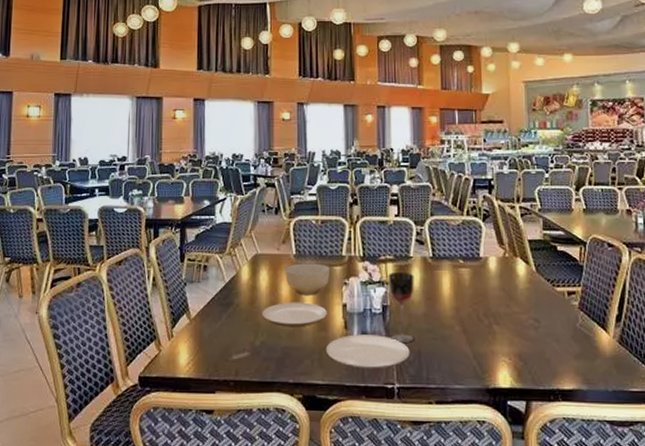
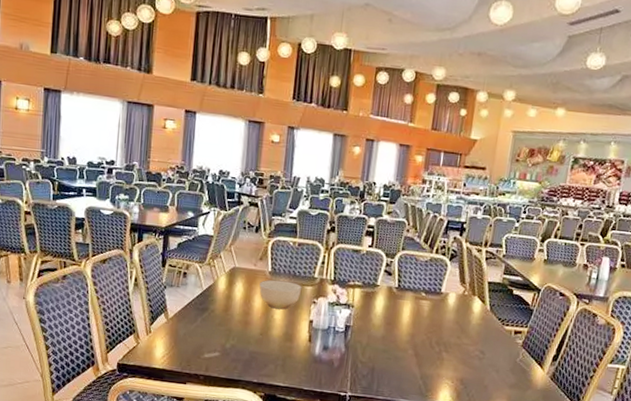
plate: present [262,302,327,327] -> none [234,313,294,336]
plate: present [326,334,410,369] -> none [289,347,365,379]
wineglass: present [387,271,415,344] -> none [348,297,378,360]

